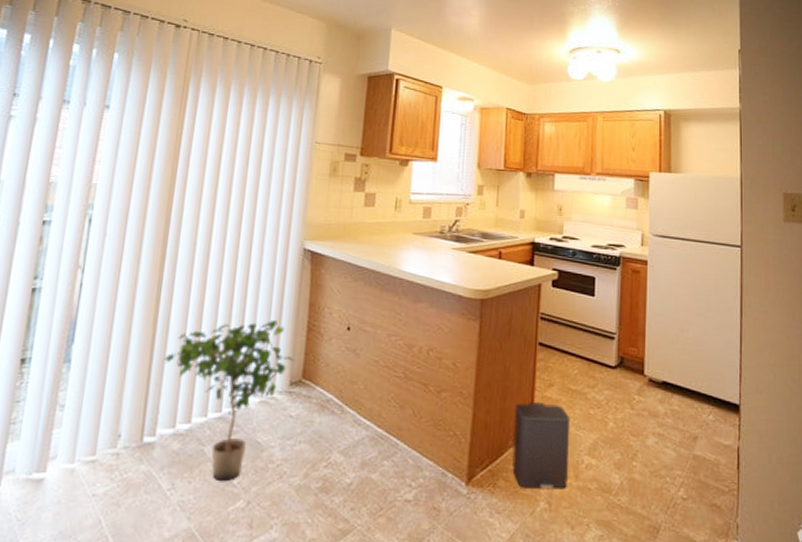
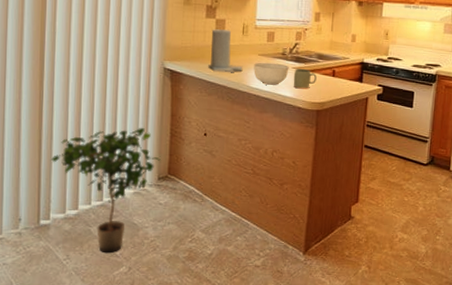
paper towel: none [354,204,395,255] -> present [208,29,243,73]
bowl: none [407,242,448,269] -> present [254,62,289,85]
mug: none [453,250,480,274] -> present [293,69,317,89]
pedal bin: present [512,402,571,490] -> none [340,192,389,257]

